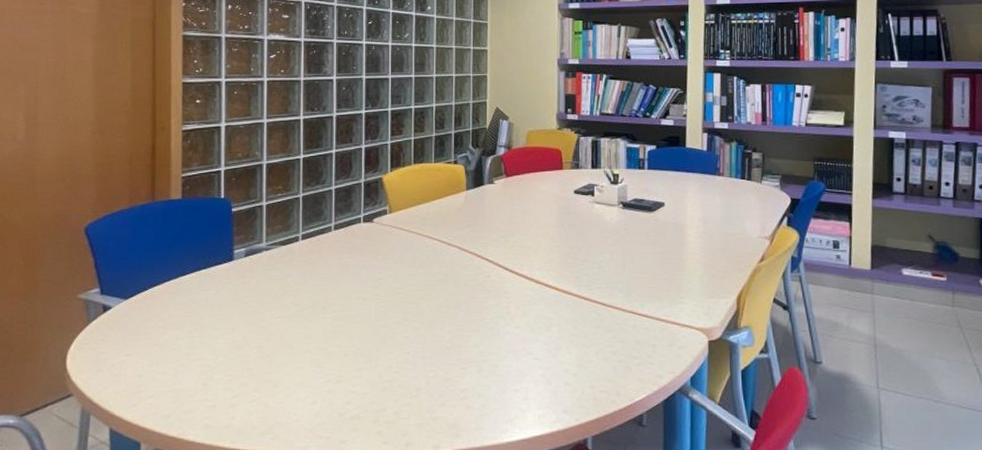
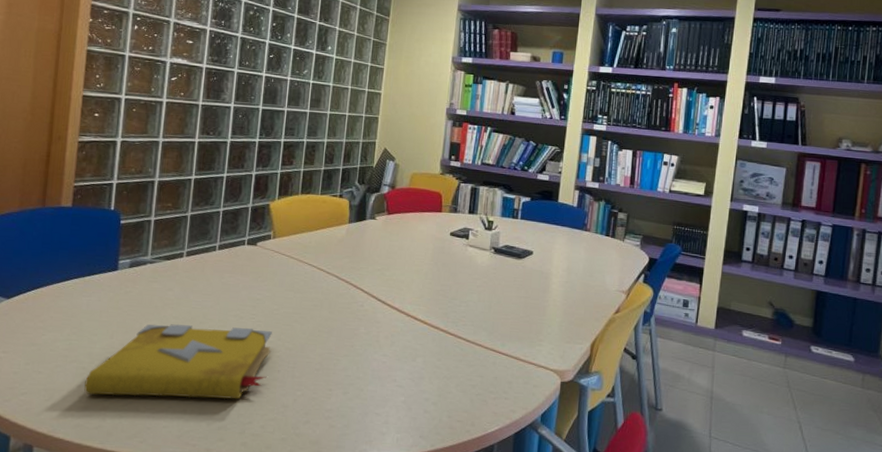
spell book: none [211,309,399,394] -> present [84,323,272,400]

